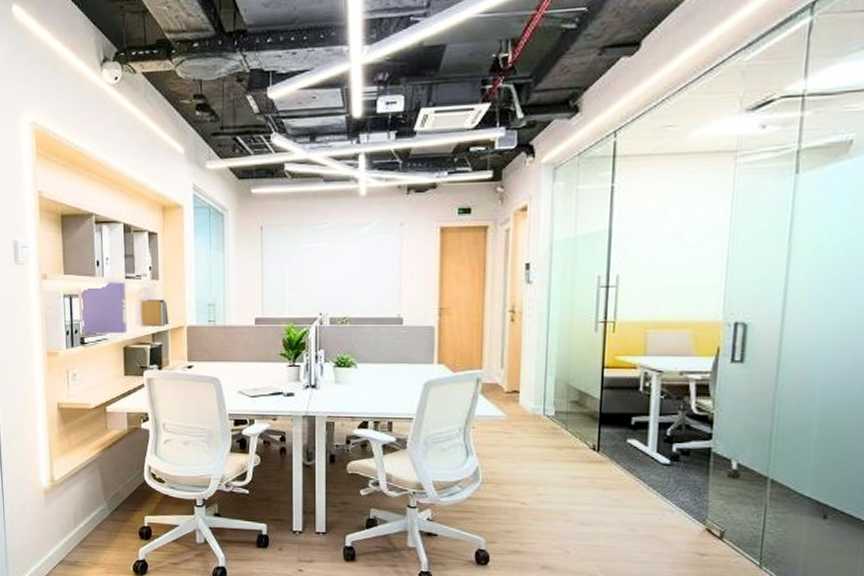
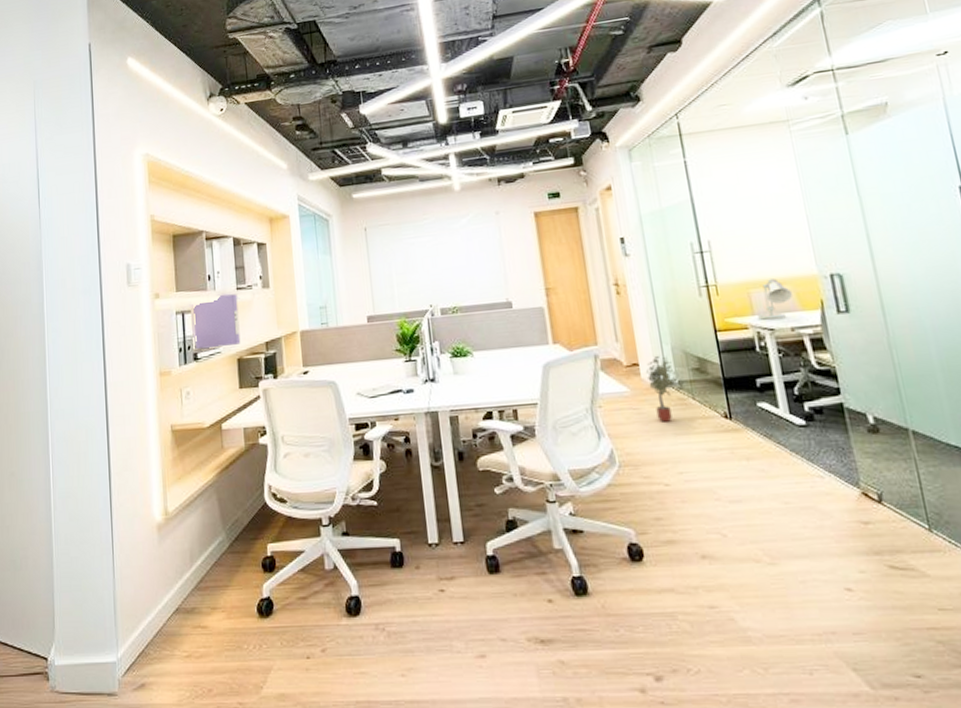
books: present [141,299,169,326] -> none [253,306,282,336]
potted tree: none [524,385,561,448] -> present [645,355,685,422]
desk lamp: none [649,321,690,361] -> present [758,278,792,320]

